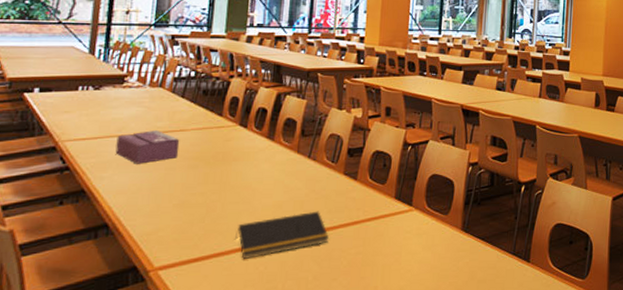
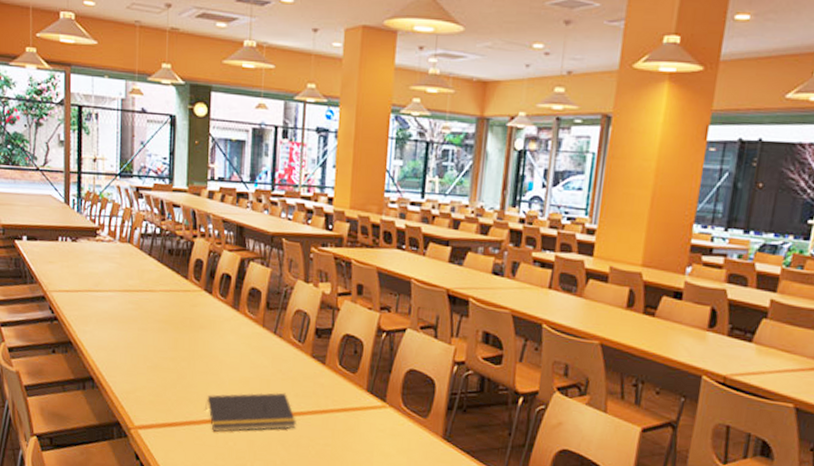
tissue box: present [115,130,180,164] -> none [94,288,150,322]

